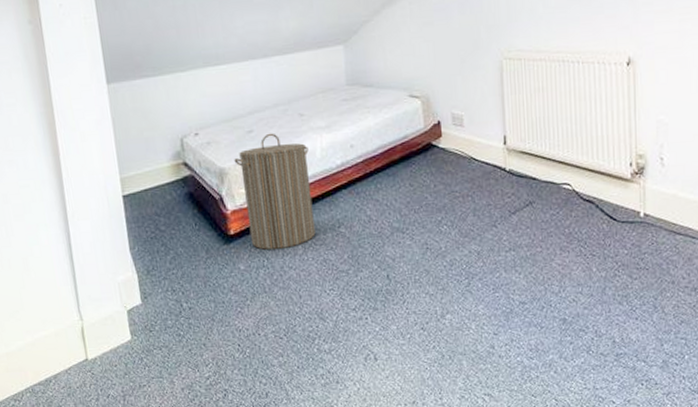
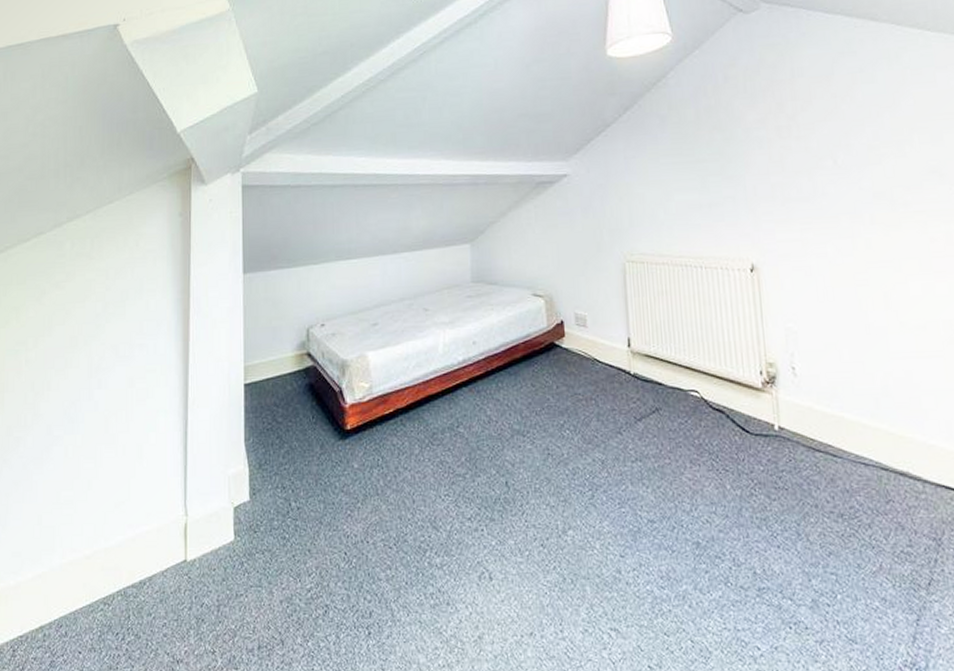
laundry hamper: present [234,133,316,250] -> none [357,326,433,448]

